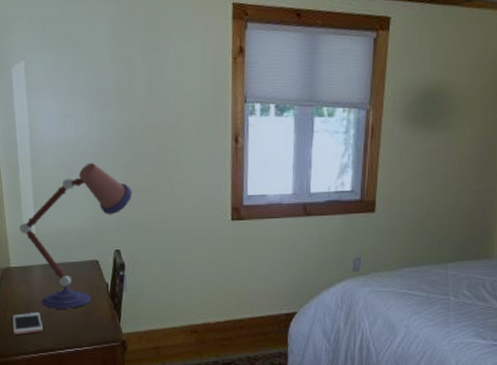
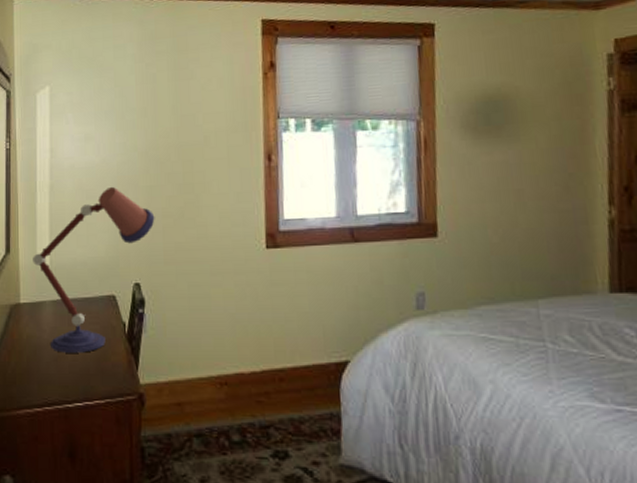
cell phone: present [12,313,43,335] -> none [17,357,50,383]

